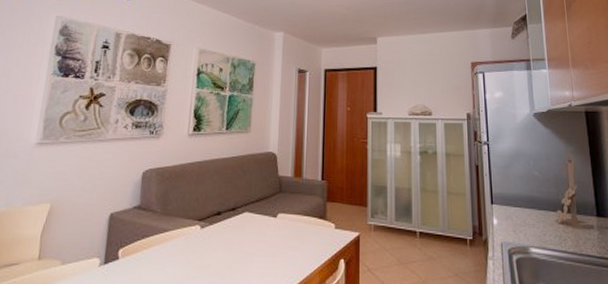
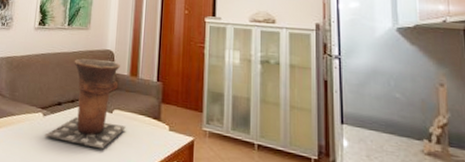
vase: none [203,162,291,256] -> present [45,58,126,149]

